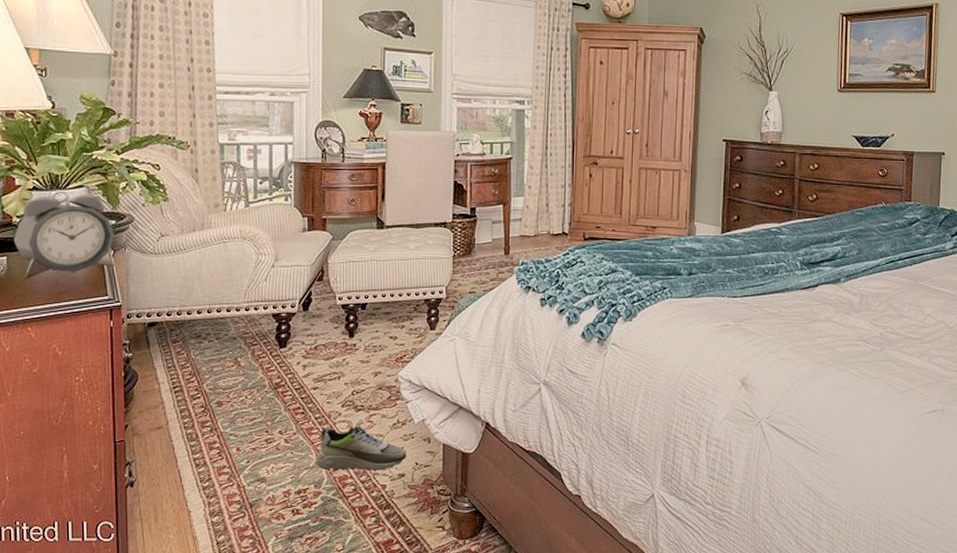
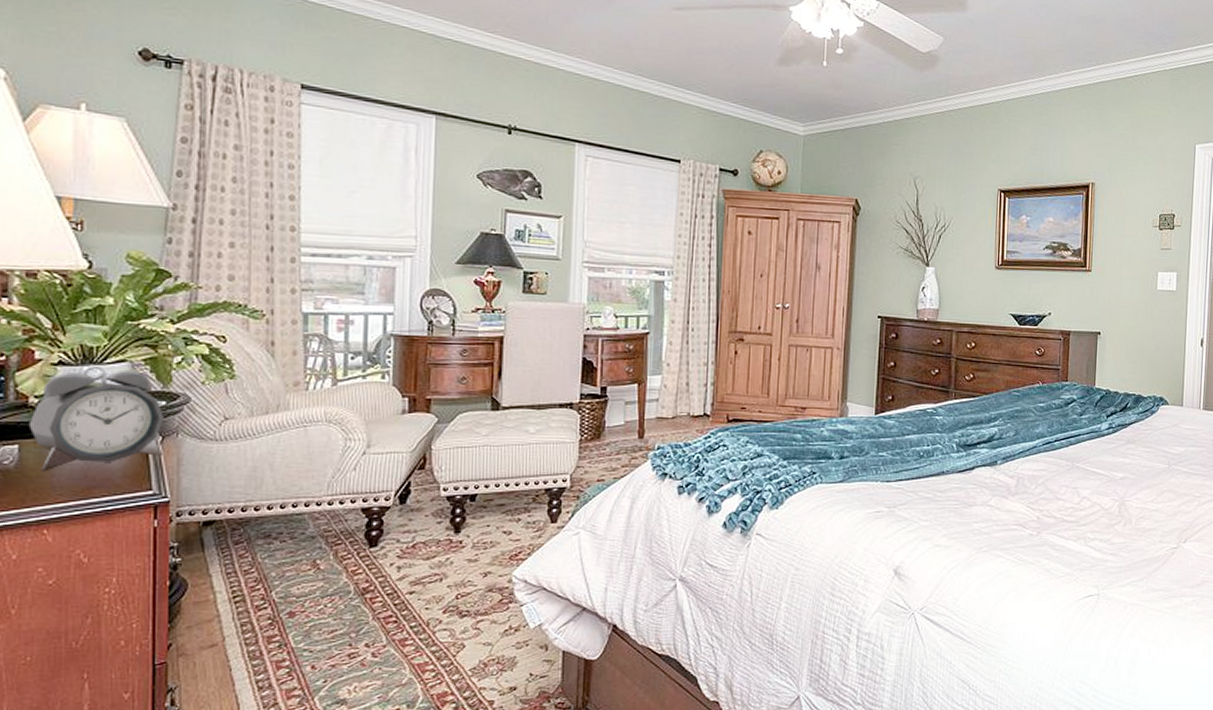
shoe: present [316,424,407,471] -> none [409,632,520,687]

